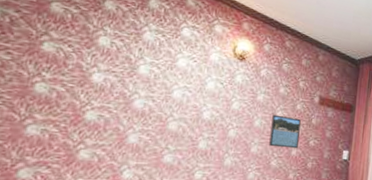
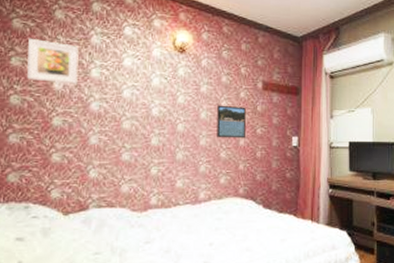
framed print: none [59,24,128,79] -> present [26,38,79,84]

